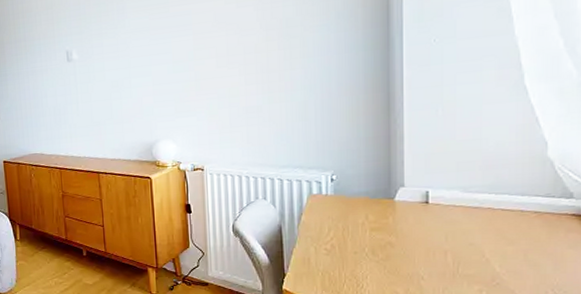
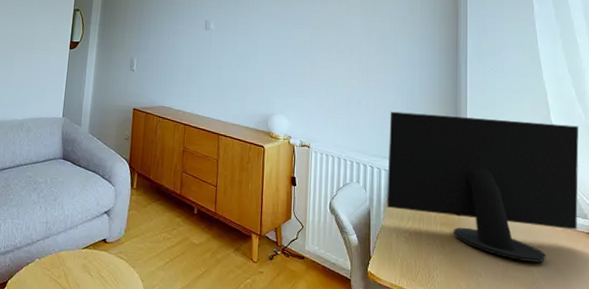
computer monitor: none [300,86,566,257] -> present [387,111,579,263]

